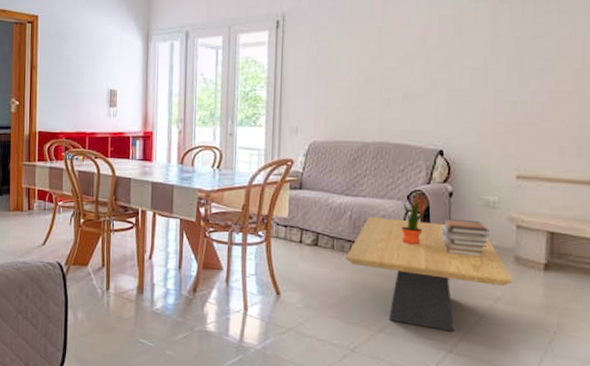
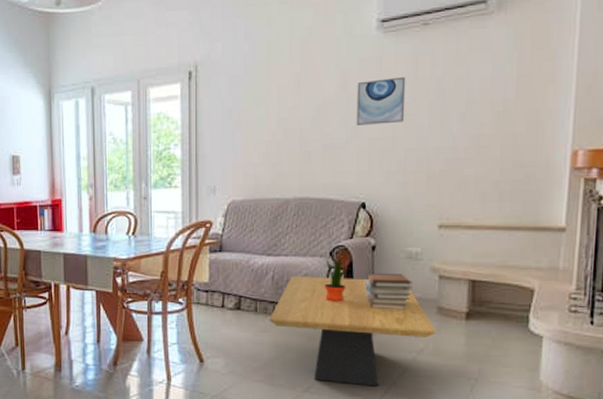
wall art: none [435,33,485,77] -> present [356,76,406,125]

